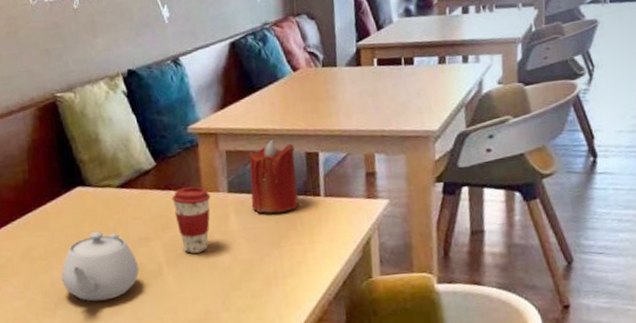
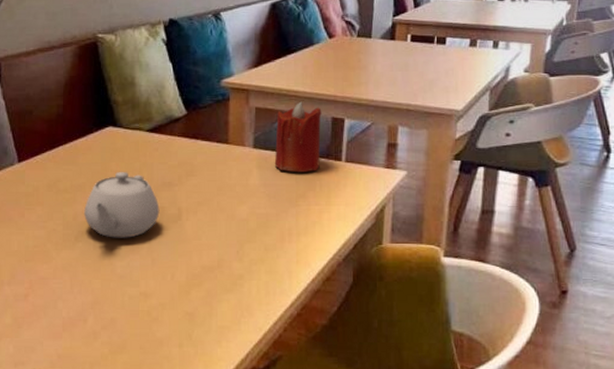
coffee cup: present [171,186,211,254] -> none [198,139,236,202]

